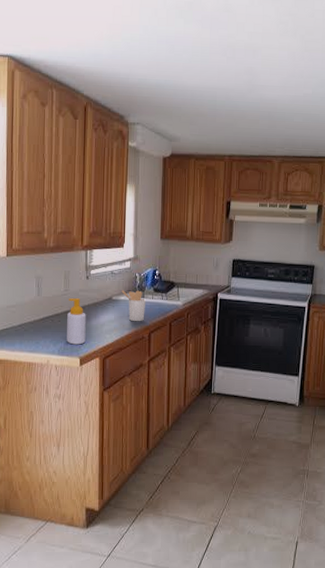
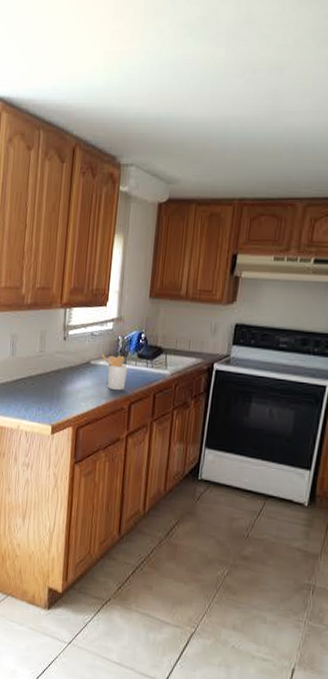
soap bottle: present [67,298,86,345] -> none [39,360,61,412]

